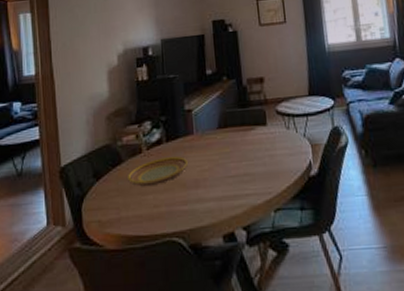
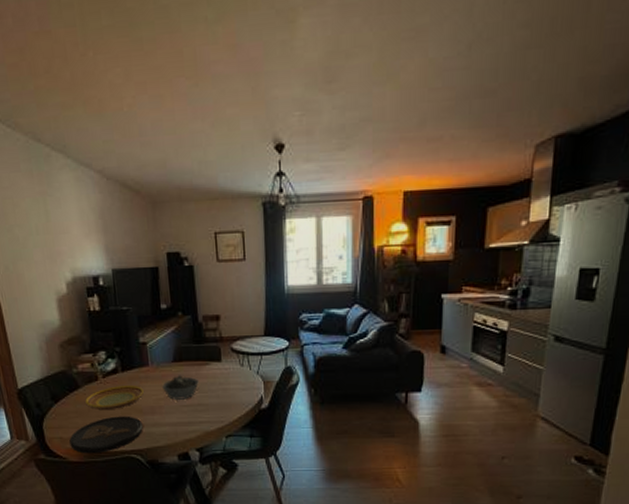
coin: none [108,191,186,240] -> present [69,416,143,454]
bowl: none [207,142,246,171] -> present [162,375,200,400]

